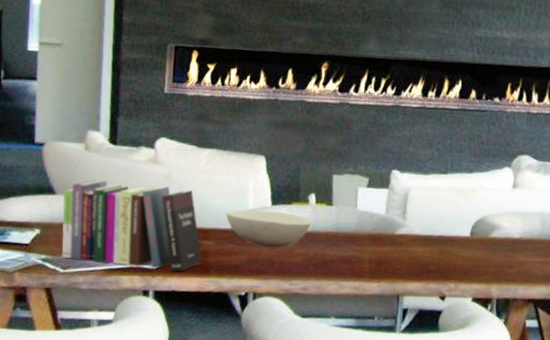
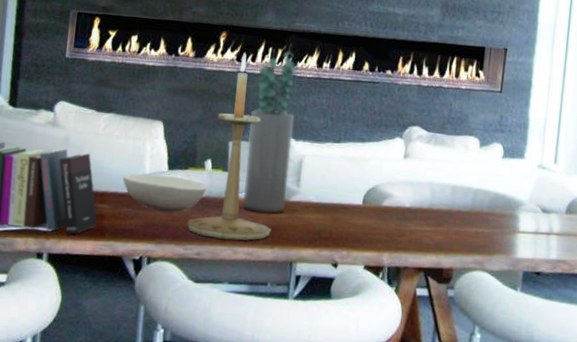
candlestick: none [292,83,378,275] -> present [187,52,272,241]
vase: none [347,72,401,247] -> present [242,43,297,214]

